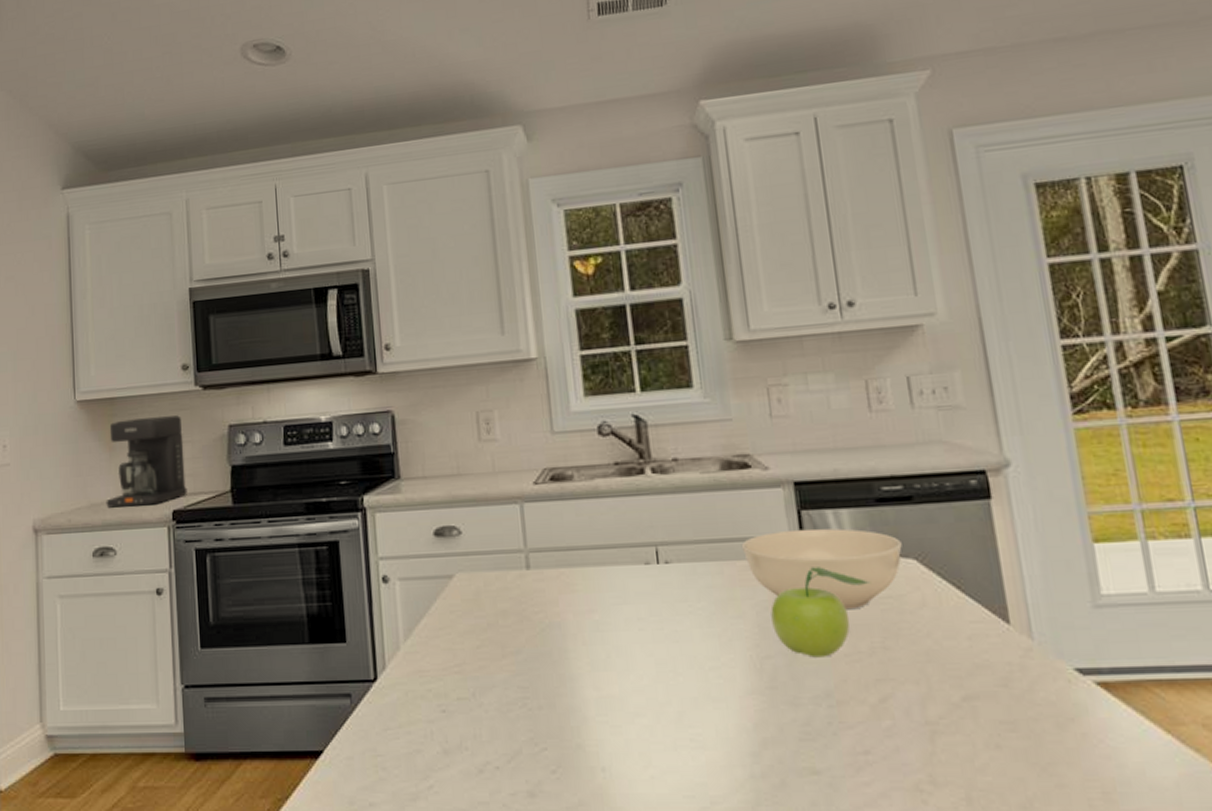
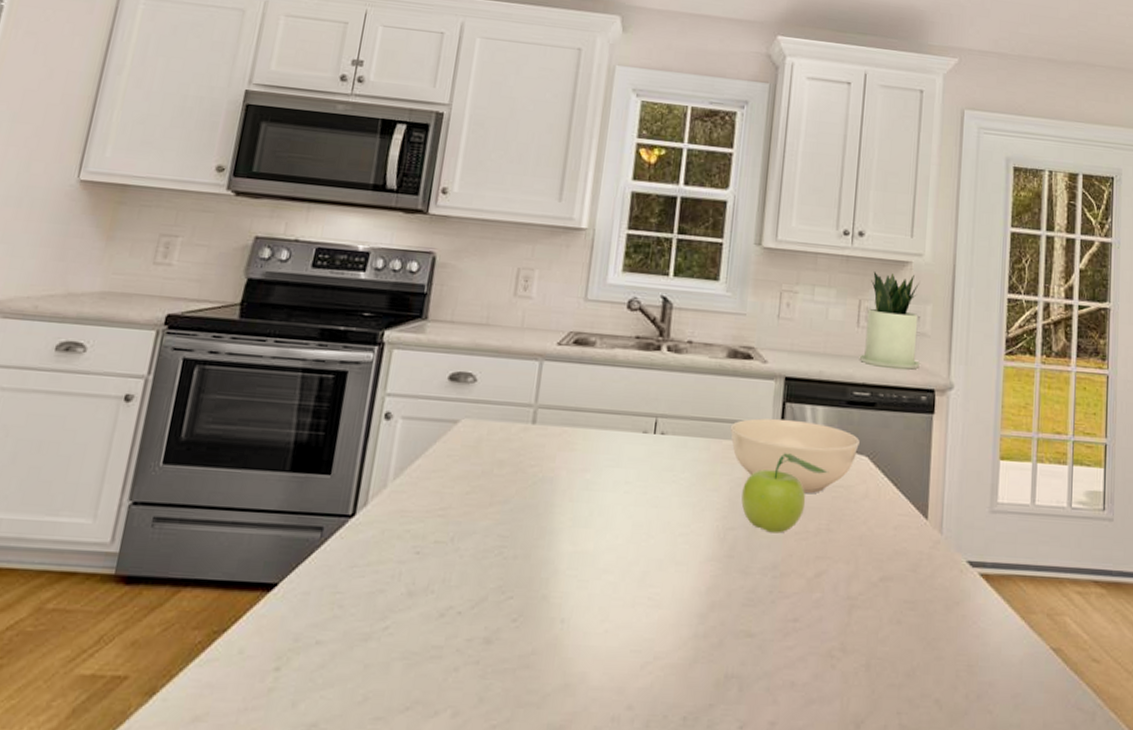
coffee maker: present [106,415,187,508] -> none [87,210,202,305]
planter: none [875,338,961,454] -> present [859,272,921,370]

